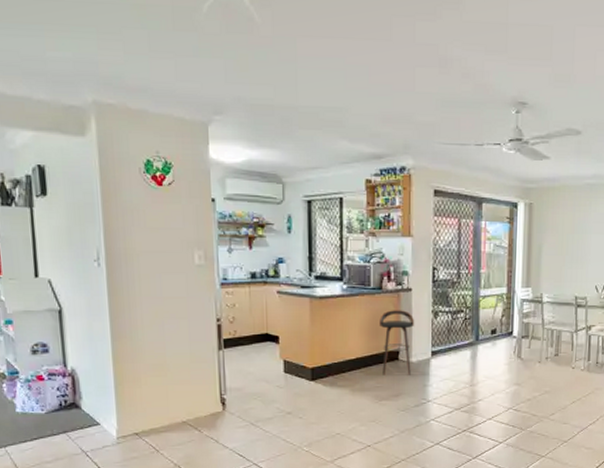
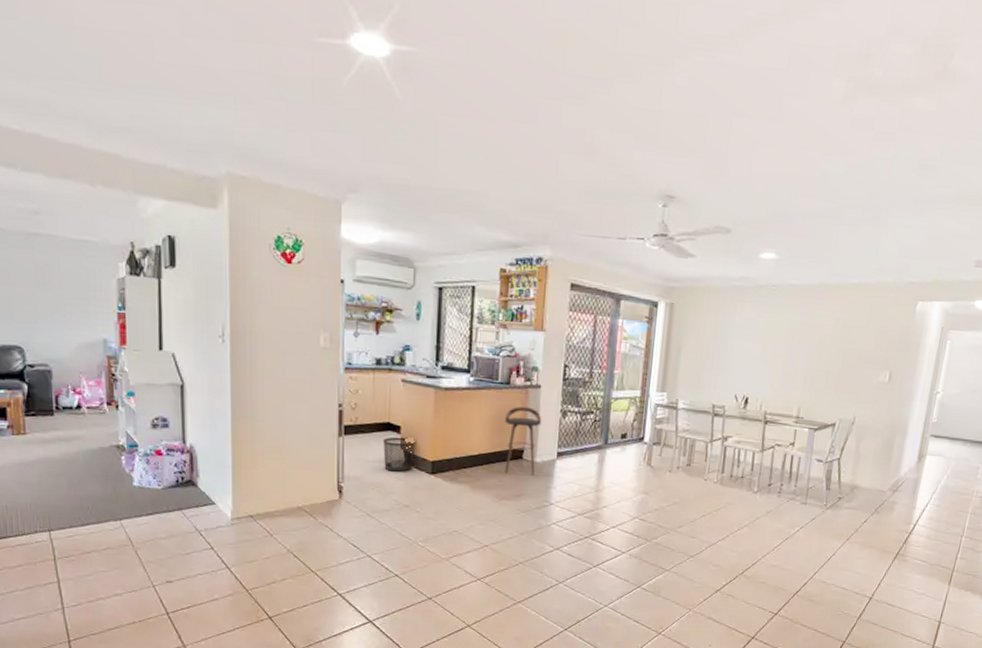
waste bin: none [263,347,295,380] -> present [383,437,417,472]

